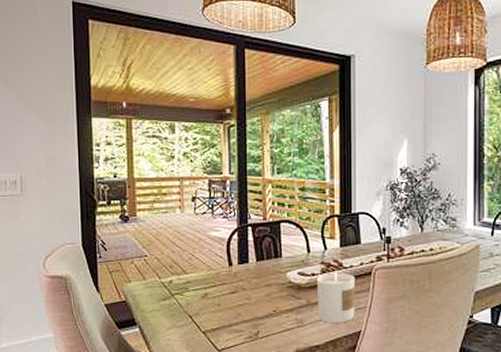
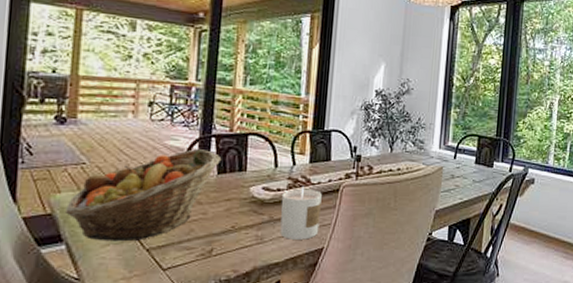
fruit basket: none [135,239,259,325] -> present [64,149,222,242]

